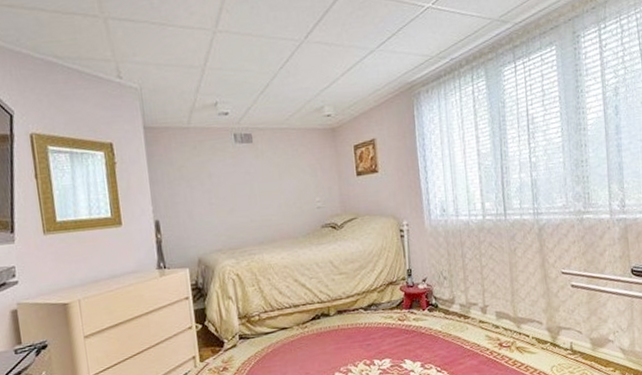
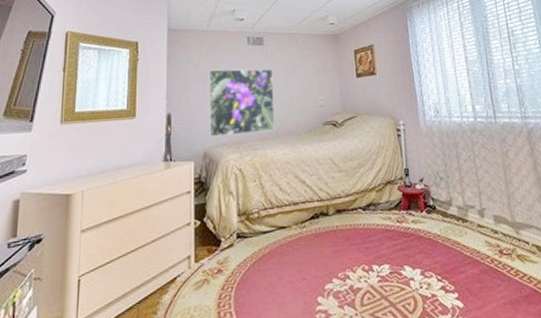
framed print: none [195,169,271,244] -> present [208,69,275,137]

